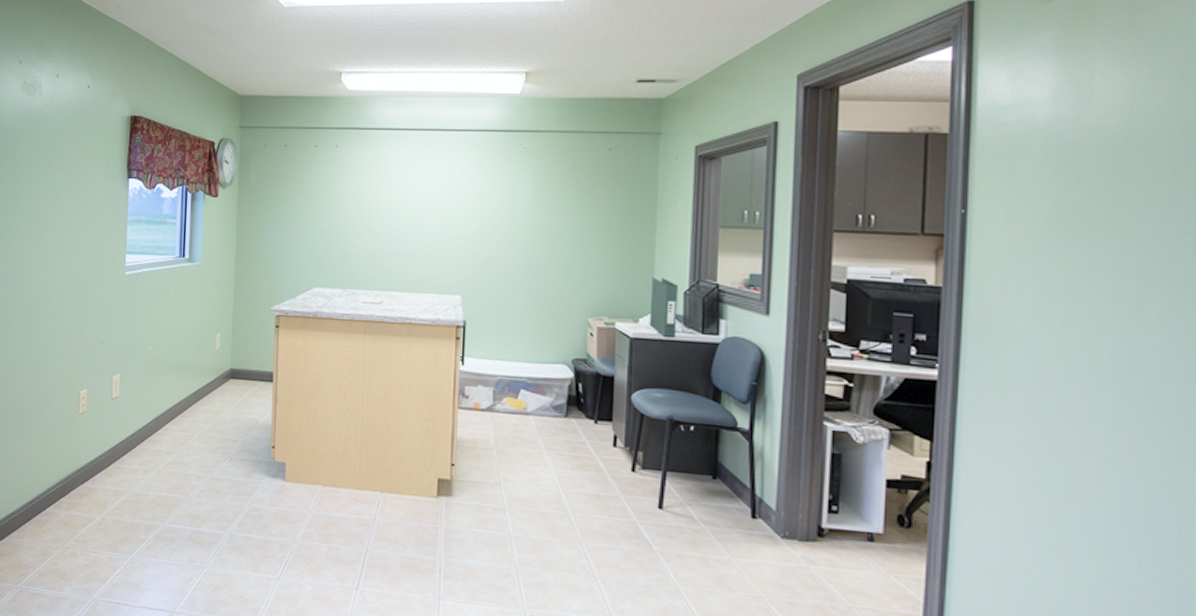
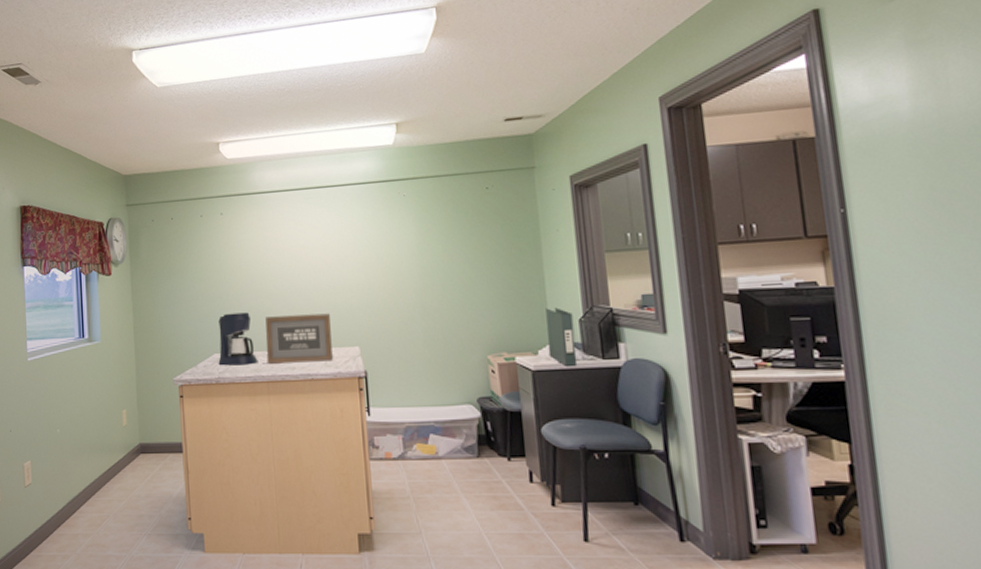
coffee maker: none [317,248,358,302] -> present [218,312,258,366]
picture frame: none [366,256,435,307] -> present [265,313,333,364]

